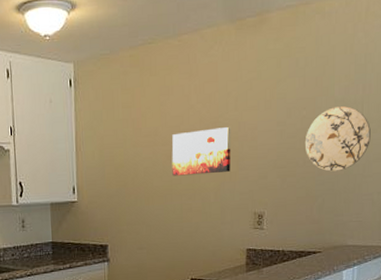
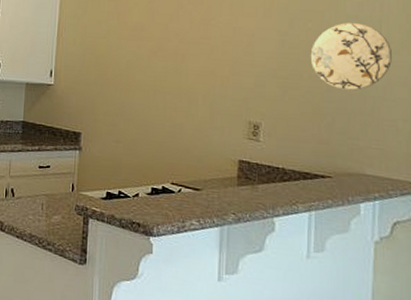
wall art: present [171,127,231,176] -> none [157,30,225,75]

